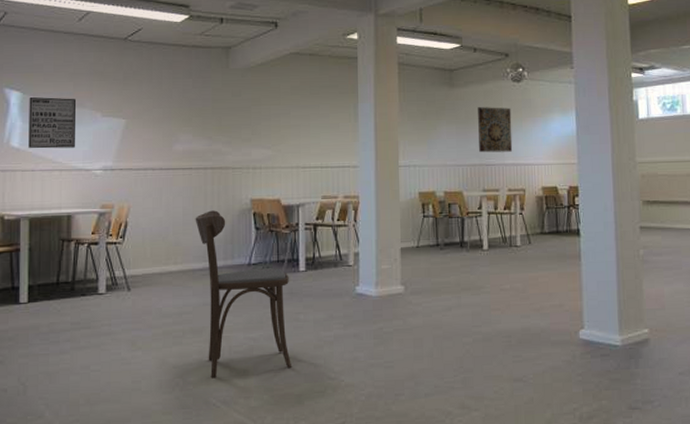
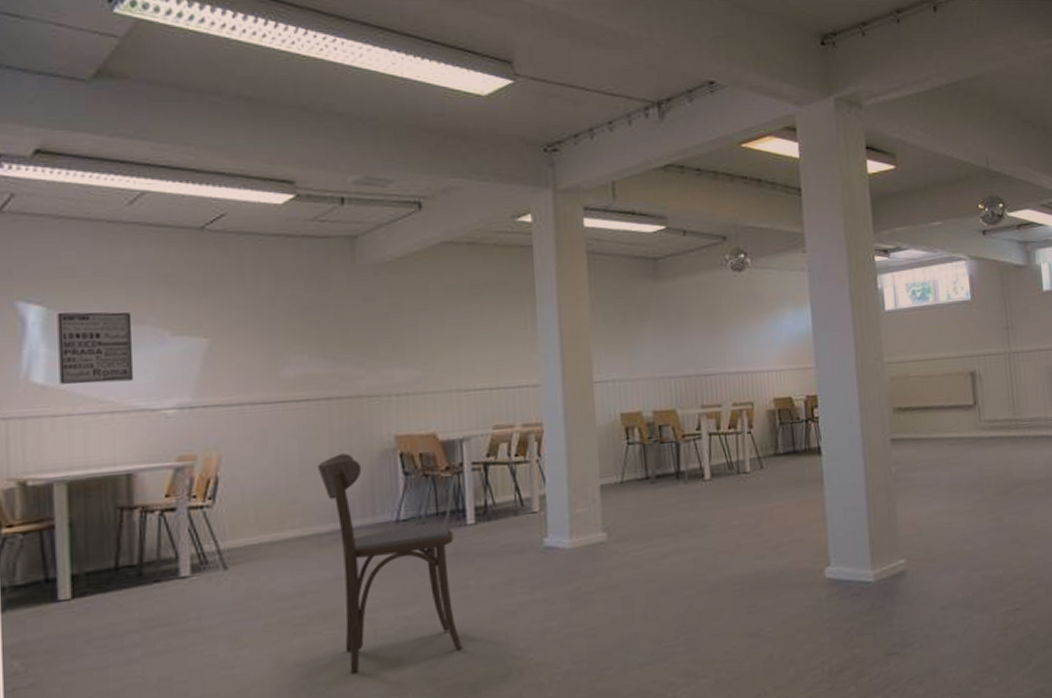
wall art: present [478,107,513,153] -> none [691,303,736,360]

